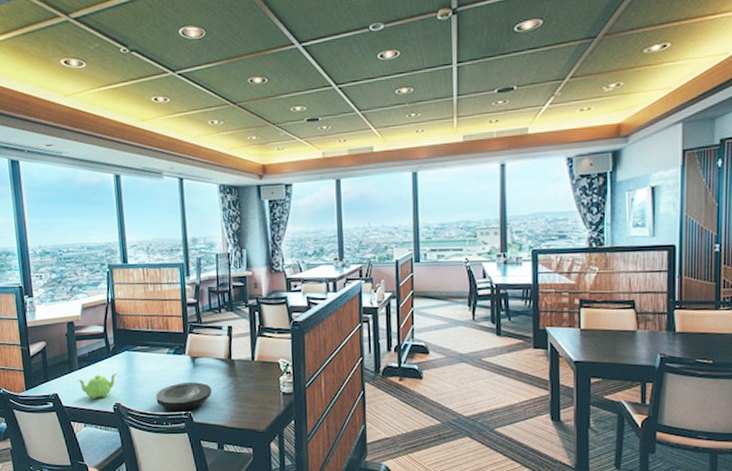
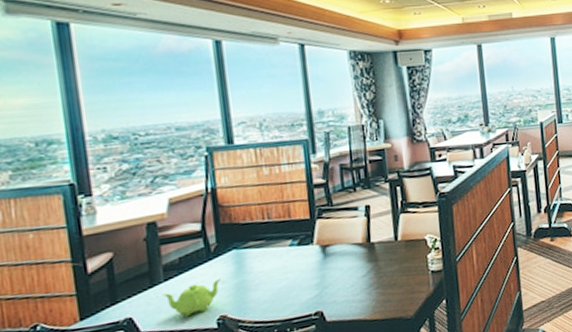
plate: present [156,382,212,412] -> none [276,274,348,315]

